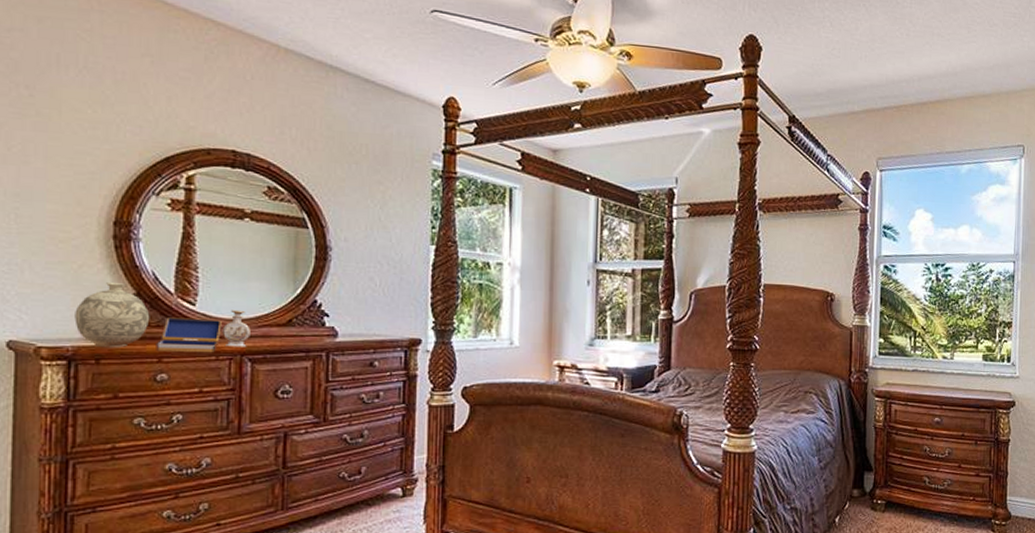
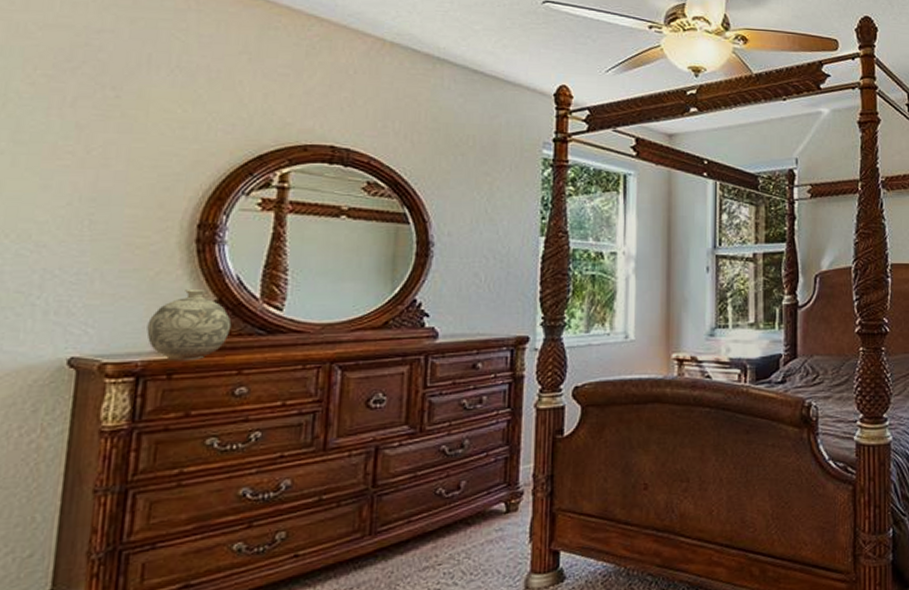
jewelry box: present [156,317,222,353] -> none [235,324,311,363]
perfume bottle: present [221,309,251,347] -> none [310,313,342,354]

